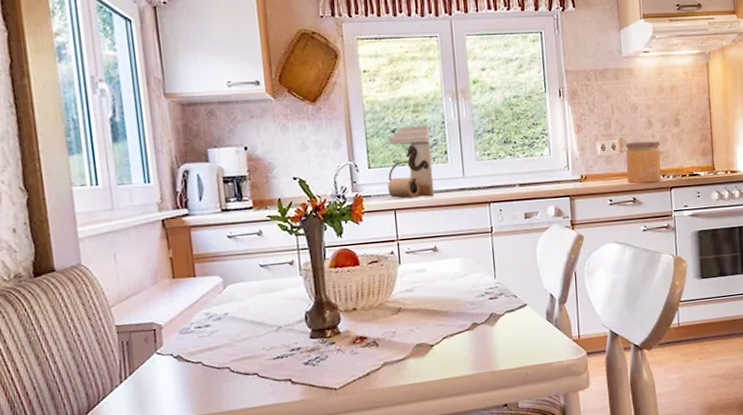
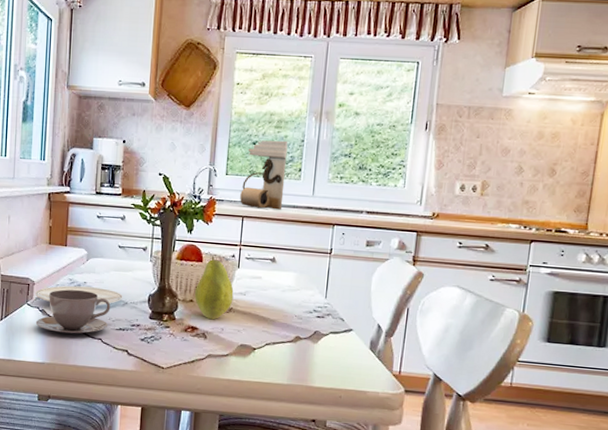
plate: none [164,315,275,345] -> present [34,285,123,306]
teacup: none [171,322,263,378] -> present [35,289,111,334]
fruit: none [357,257,400,325] -> present [195,256,234,320]
jar: present [625,141,662,184] -> none [483,186,528,233]

